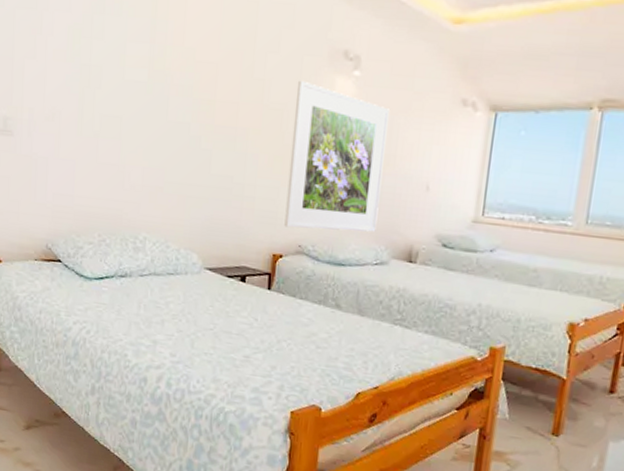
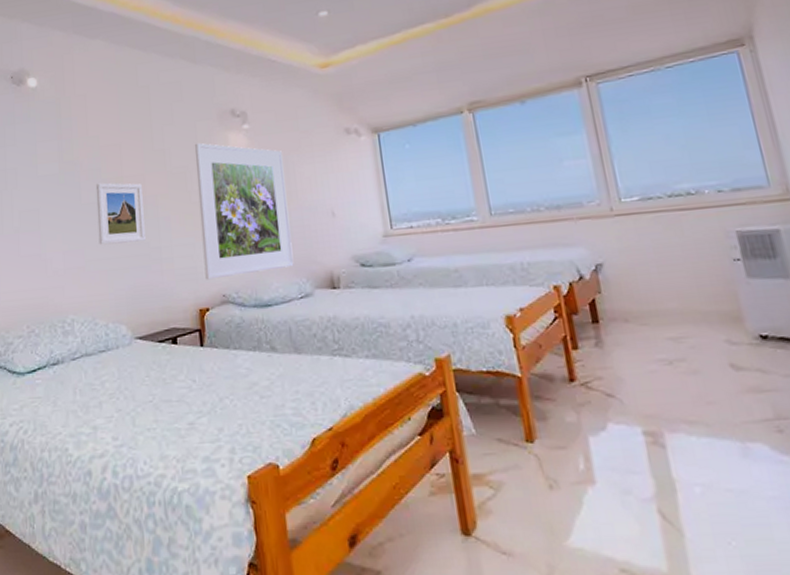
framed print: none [181,102,234,174] -> present [95,183,146,245]

